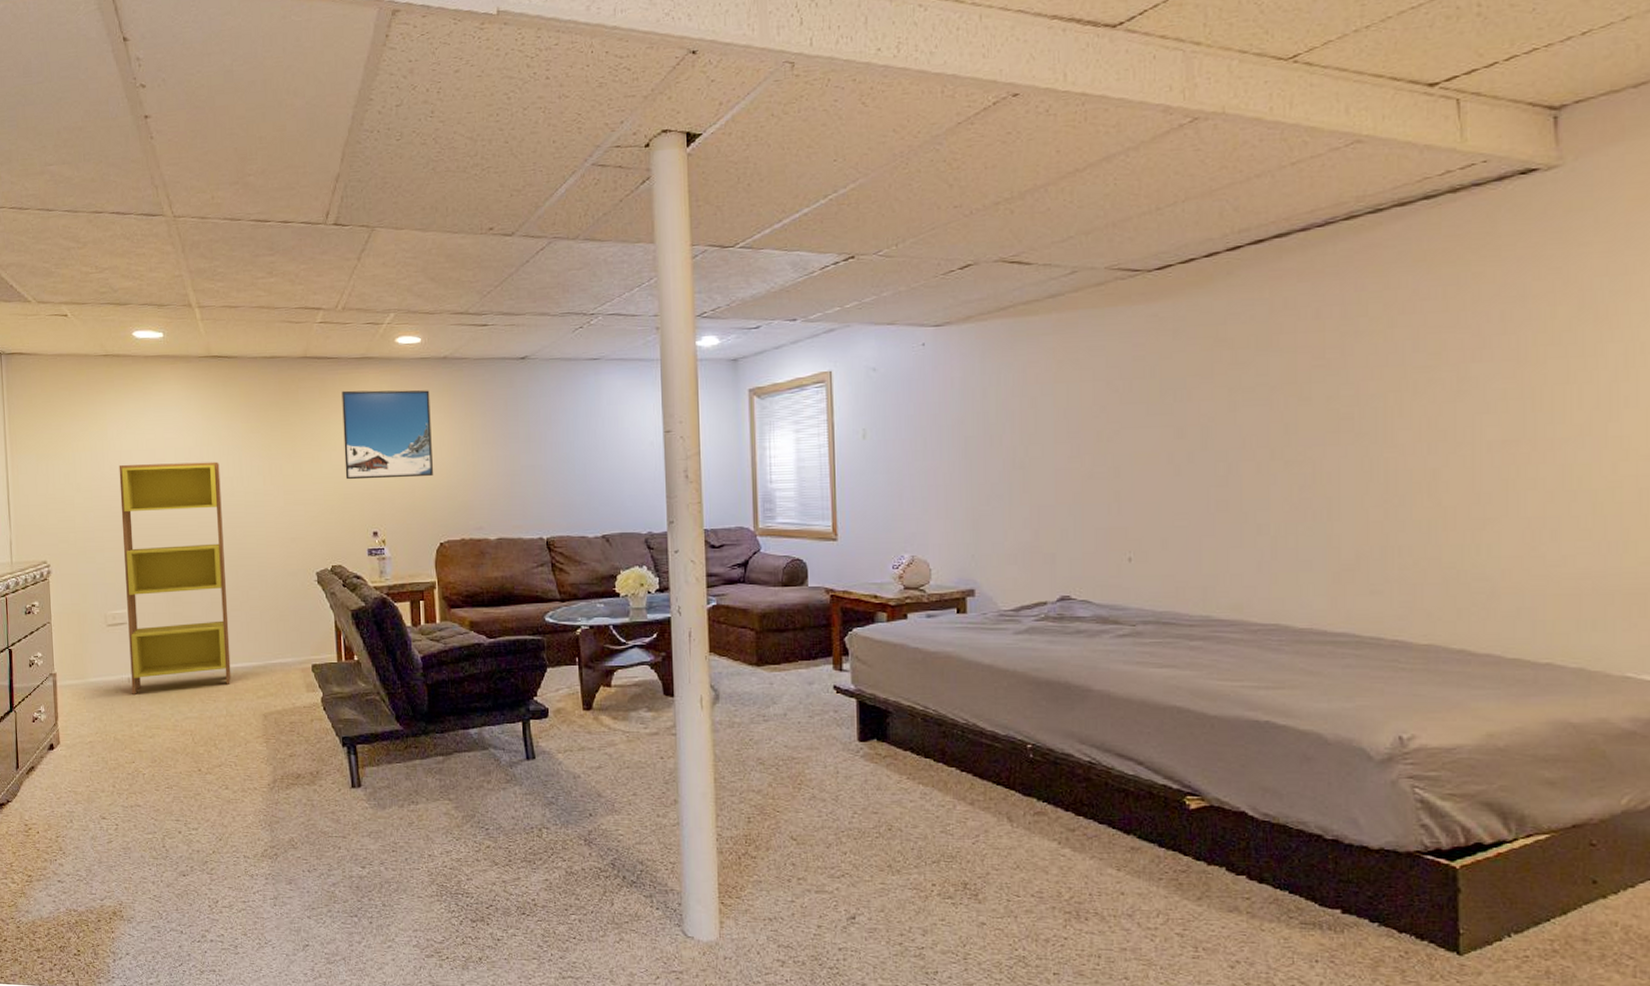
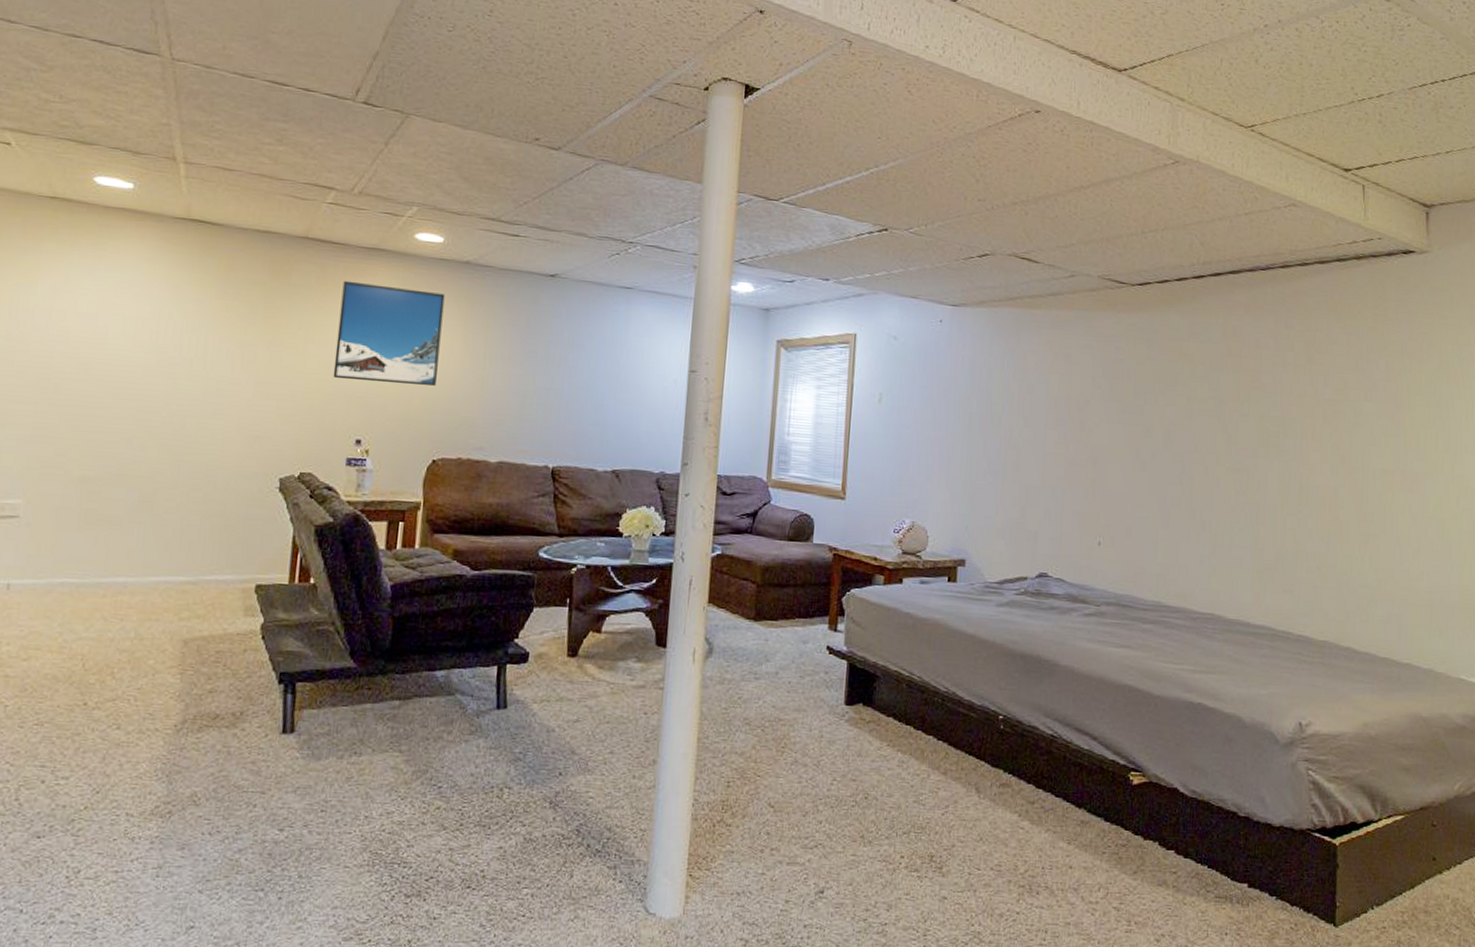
bookcase: present [119,461,231,694] -> none [9,327,179,605]

